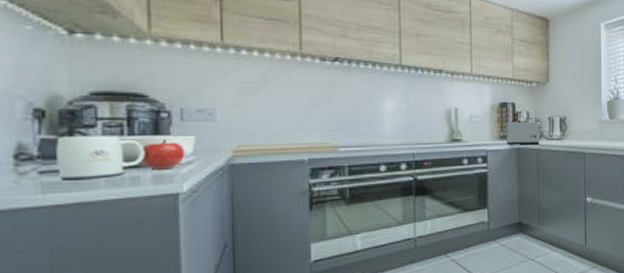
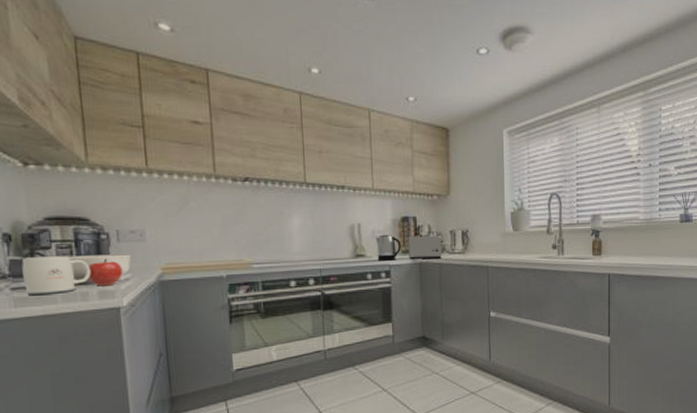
kettle: none [473,119,499,146] -> present [376,234,401,261]

